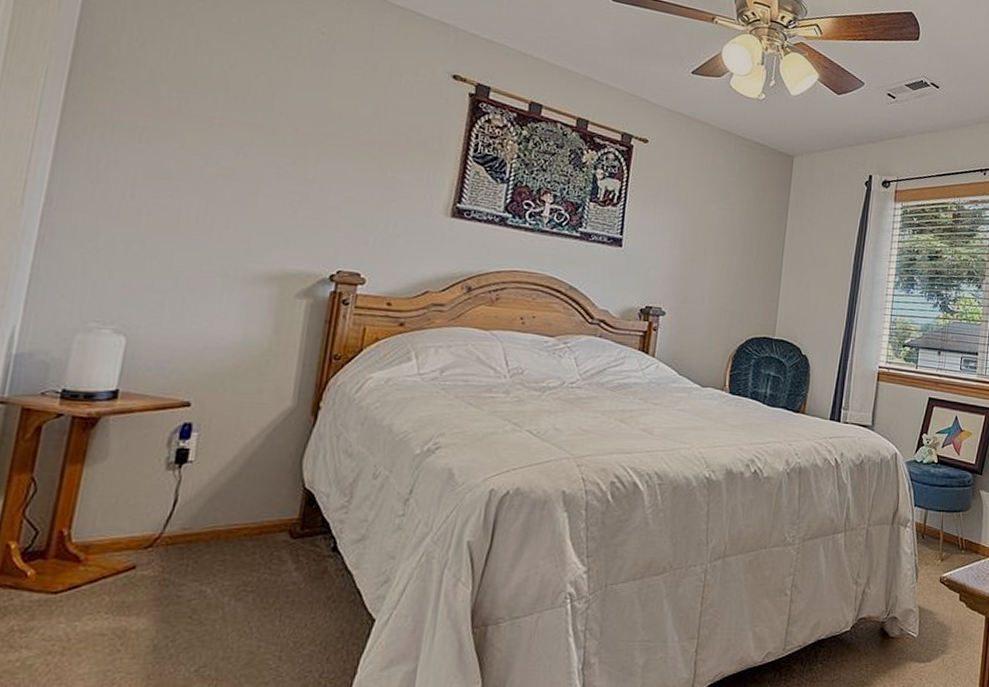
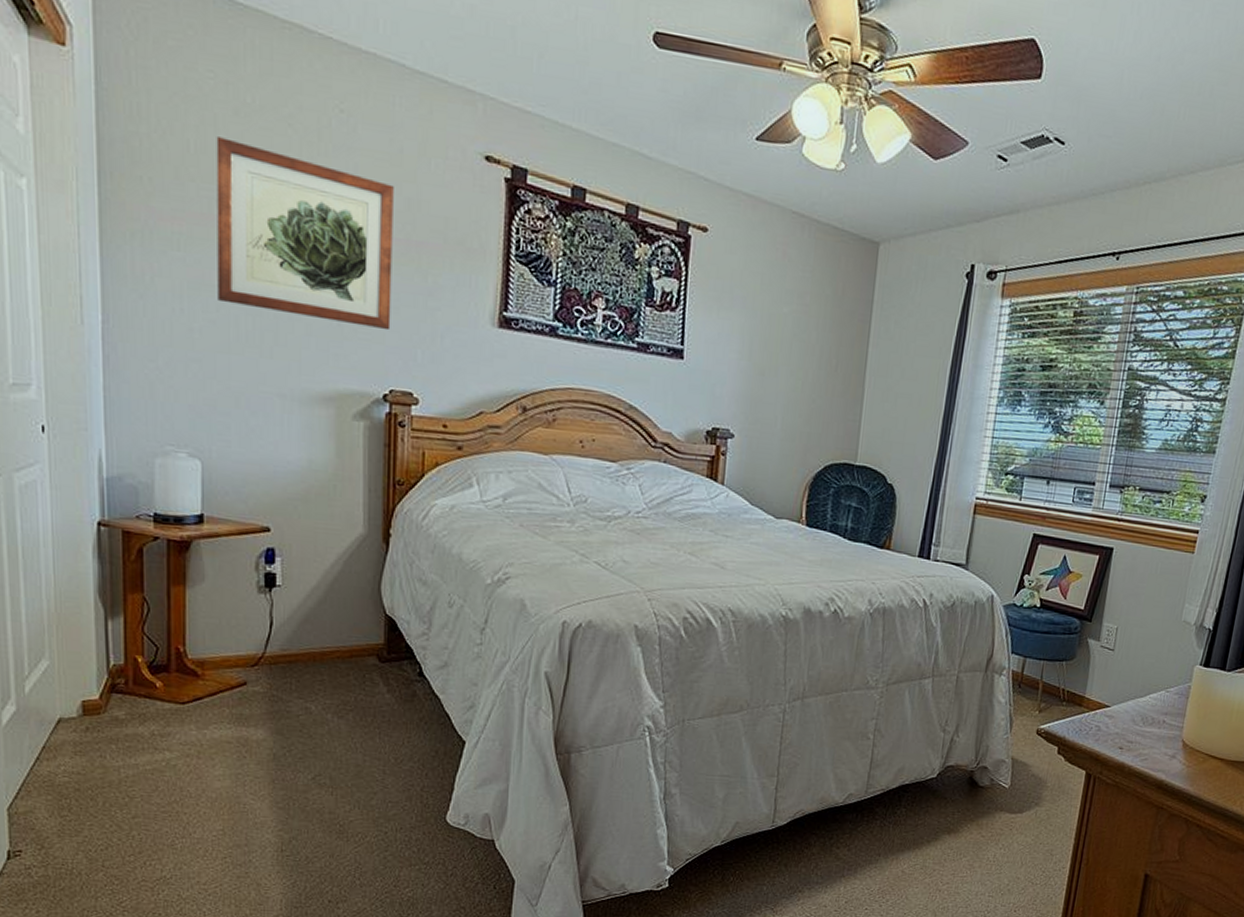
wall art: none [172,48,364,218] -> present [216,137,394,331]

